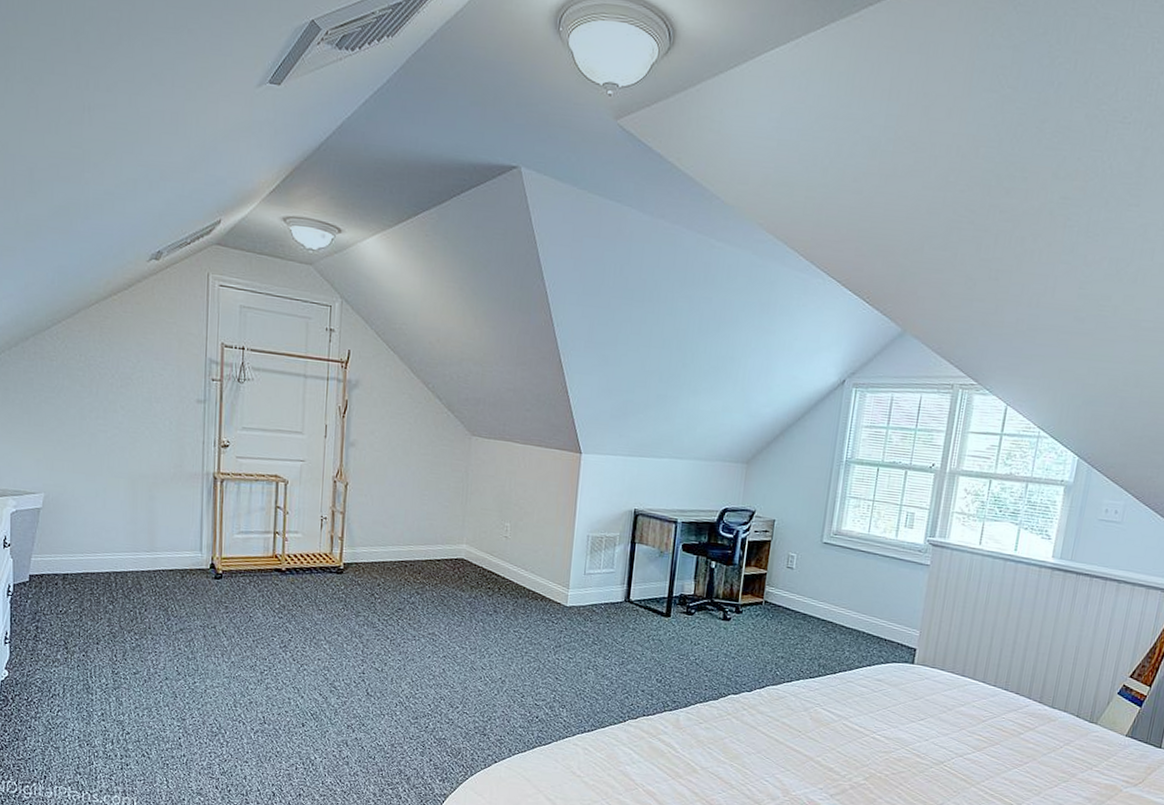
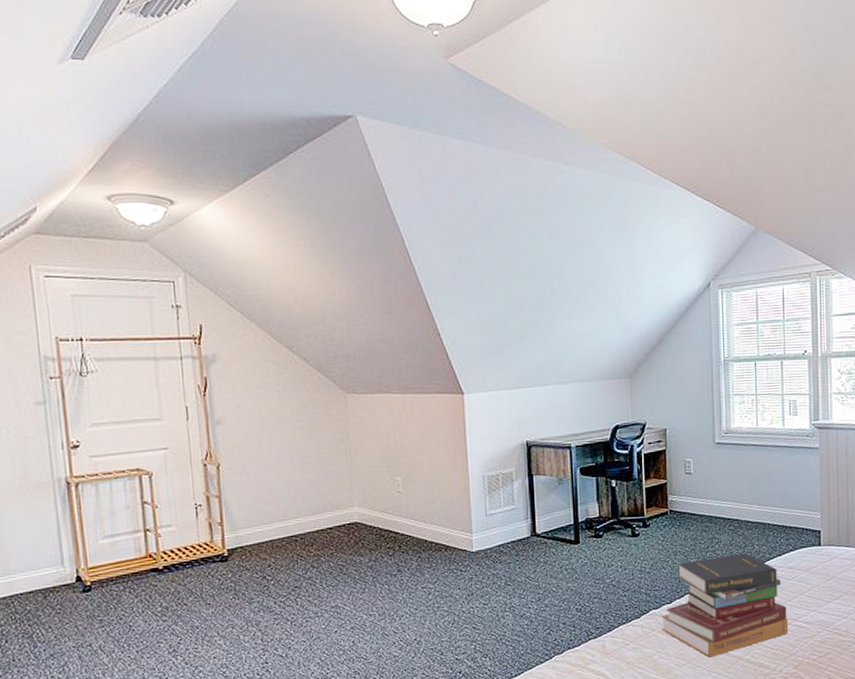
books: none [737,654,868,752] -> present [661,554,789,657]

